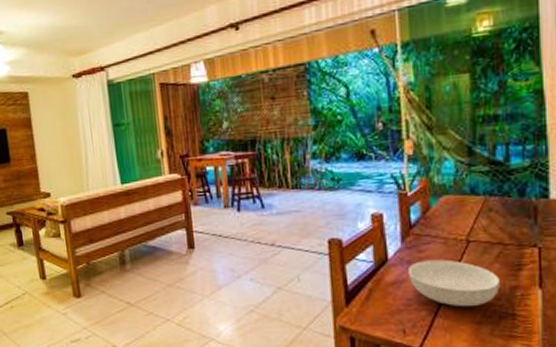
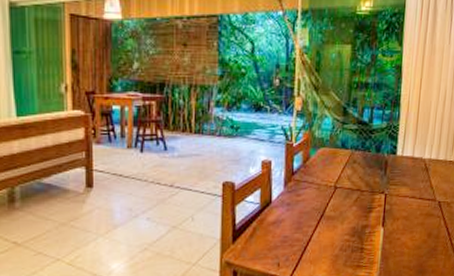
serving bowl: present [407,259,500,307] -> none [286,202,355,243]

